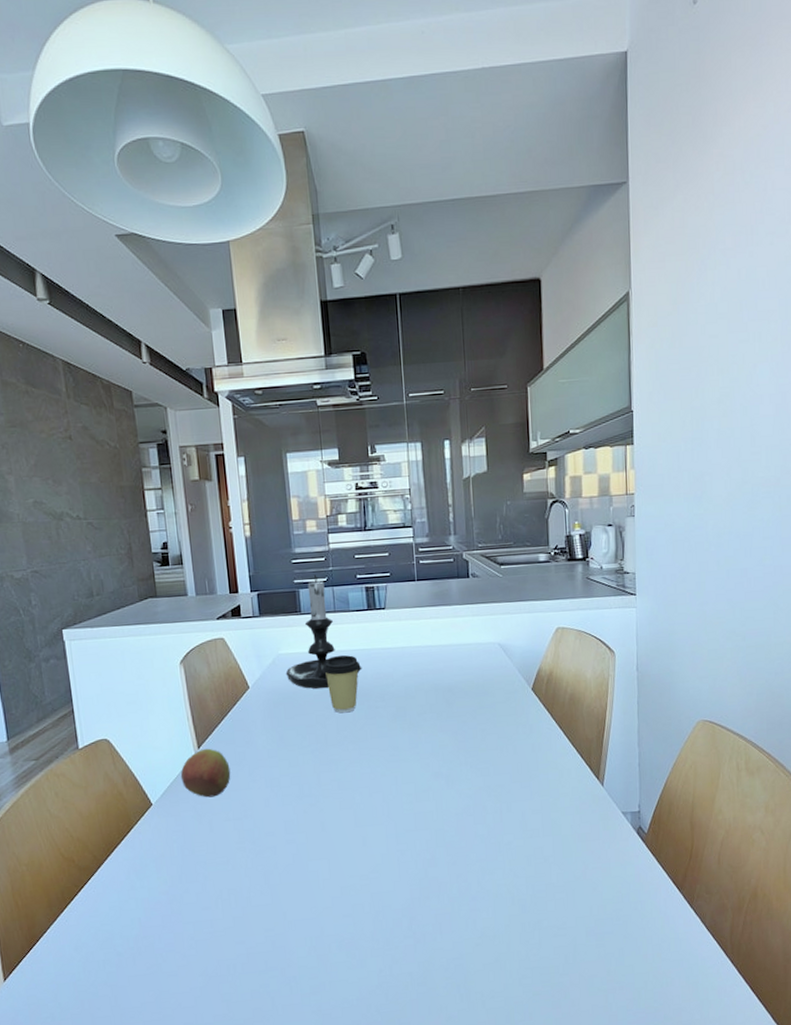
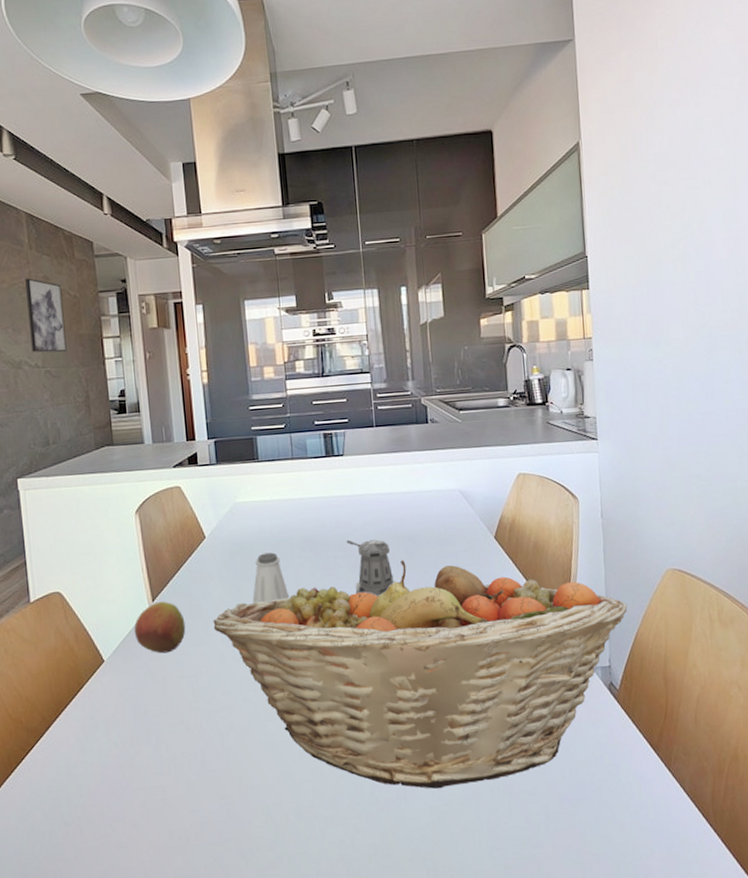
wall art: none [64,428,108,505] -> present [25,278,67,353]
fruit basket: none [257,710,659,924] -> present [213,560,628,789]
candle holder: present [285,575,362,689] -> none [242,422,321,539]
saltshaker: none [295,702,332,751] -> present [252,552,290,604]
coffee cup: present [321,655,361,714] -> none [279,503,319,564]
pepper shaker: none [387,690,435,746] -> present [346,539,396,597]

